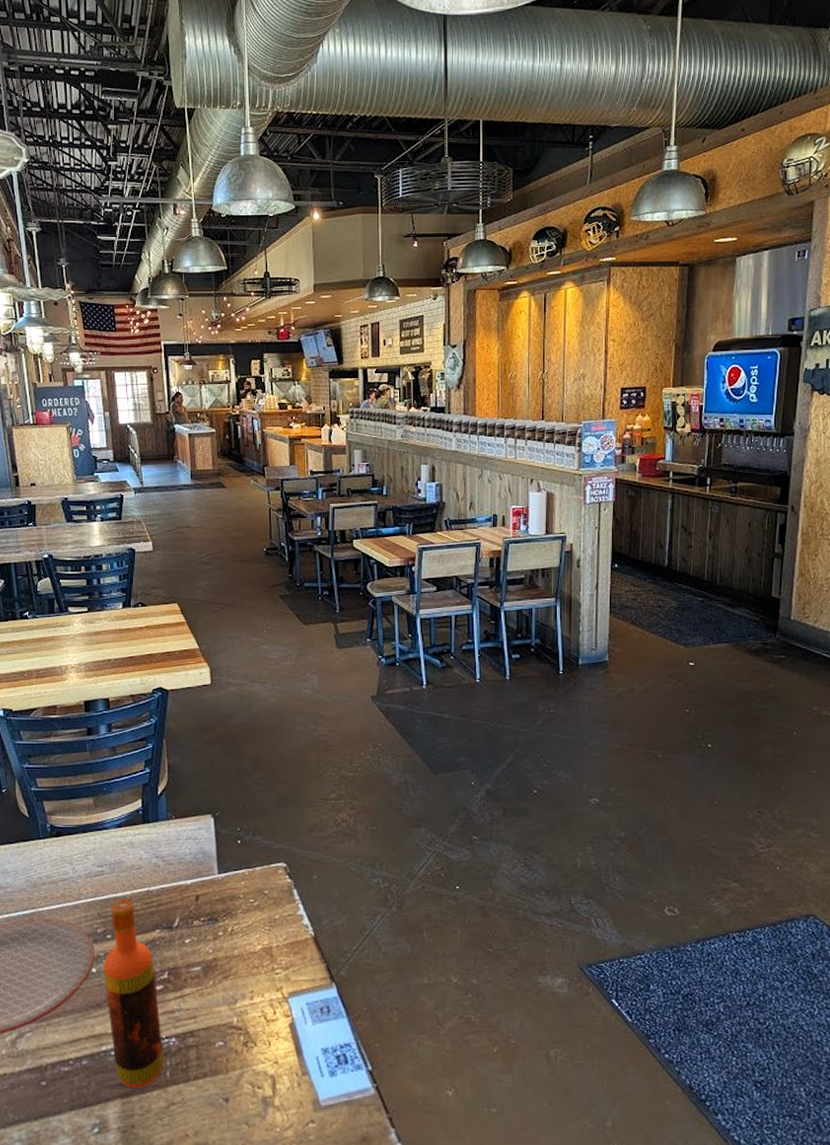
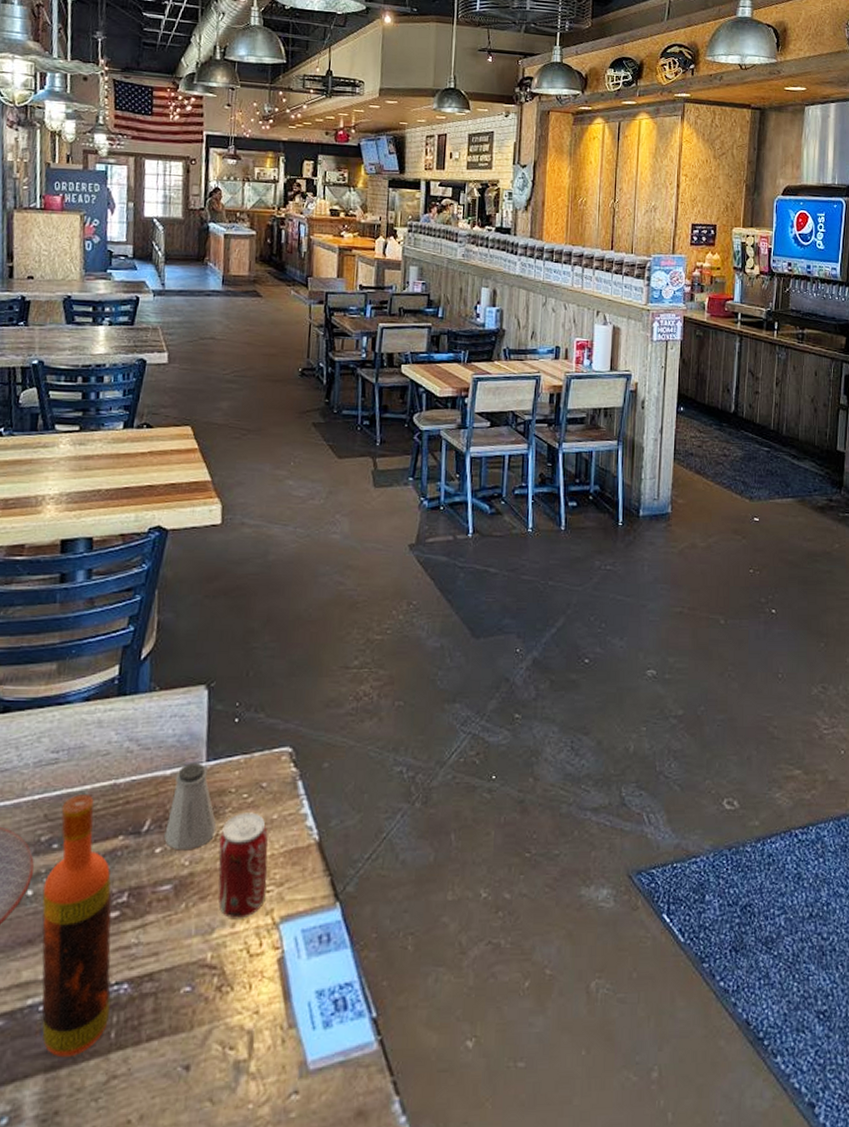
saltshaker: none [191,875,231,942] -> present [164,763,217,851]
beverage can: none [235,913,275,994] -> present [217,812,268,919]

